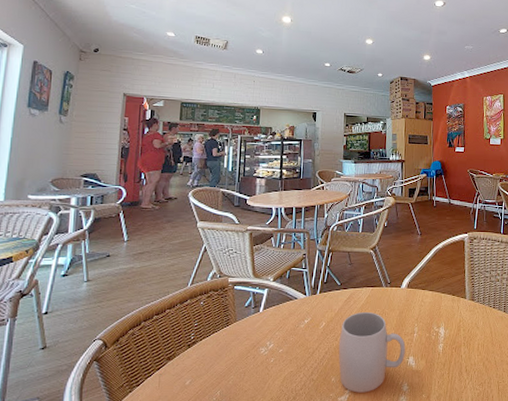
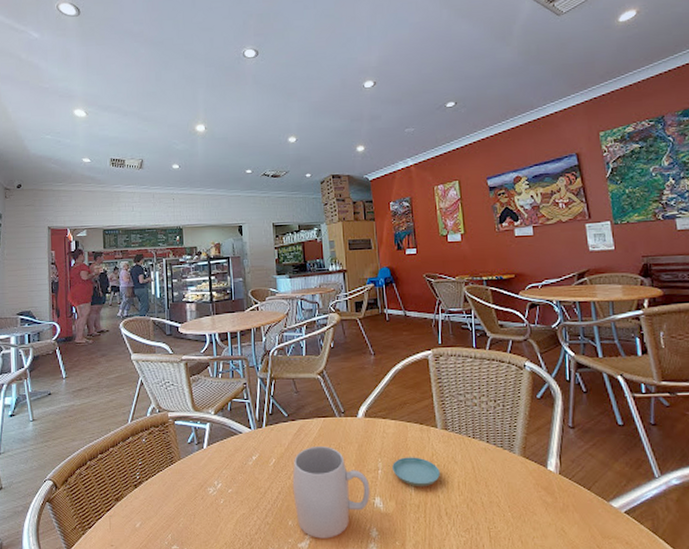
saucer: none [426,323,464,348] -> present [392,457,440,487]

